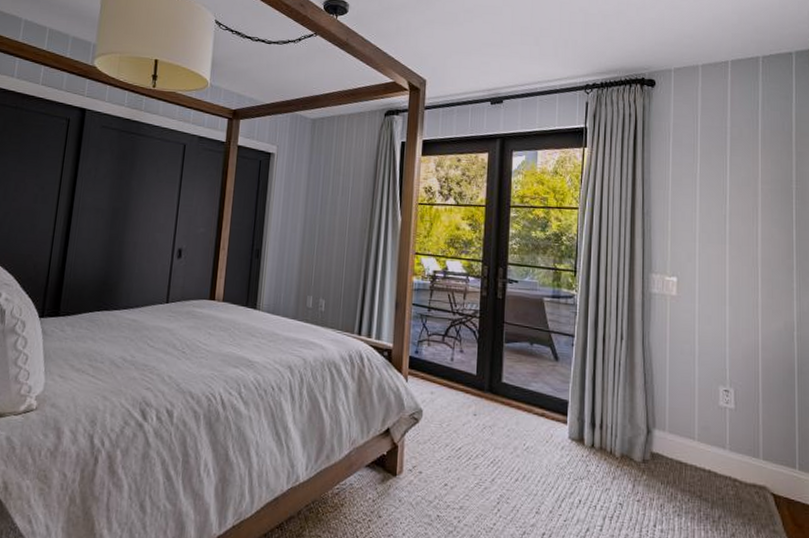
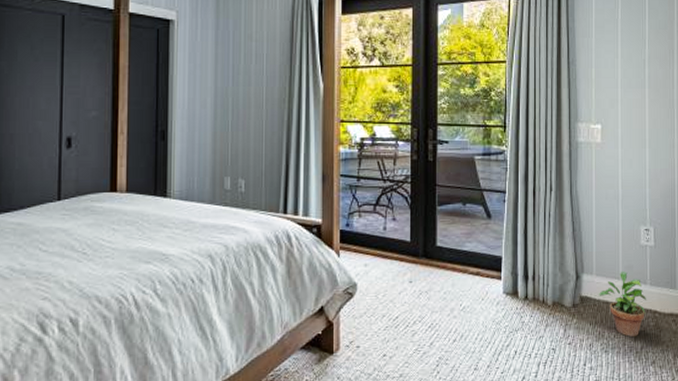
potted plant: none [672,431,725,503] -> present [599,270,646,337]

